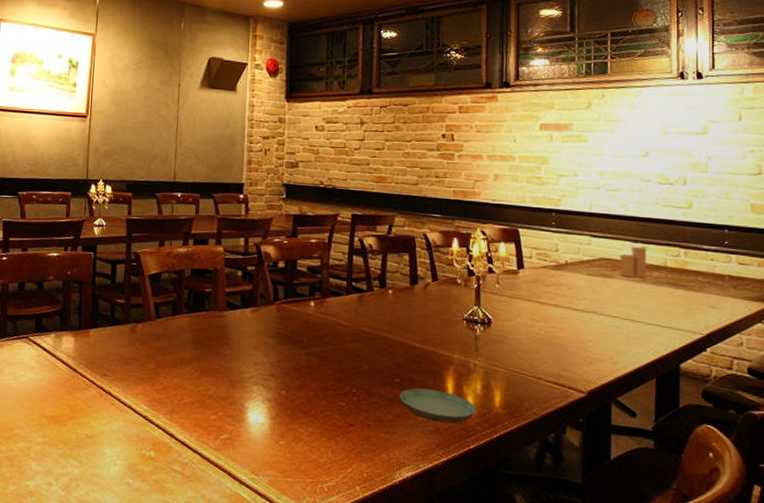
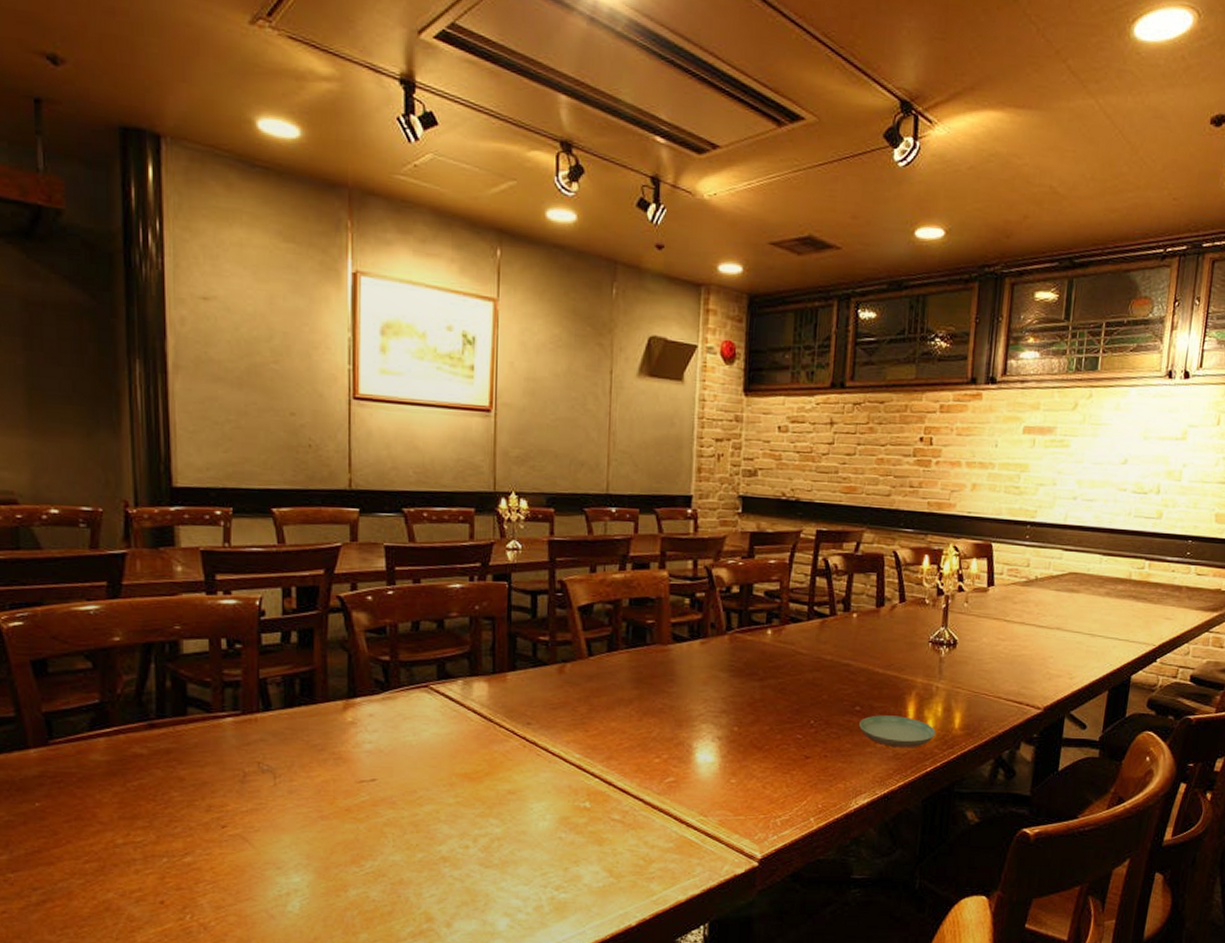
candle: present [620,242,647,279] -> none [1086,555,1115,592]

